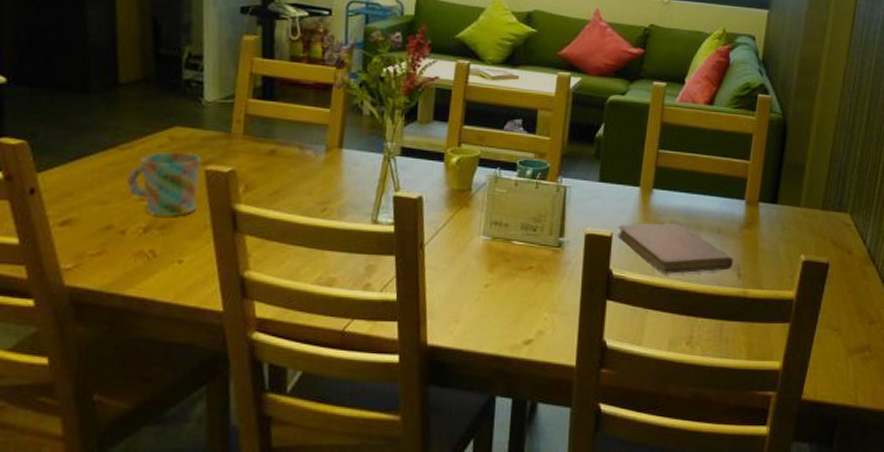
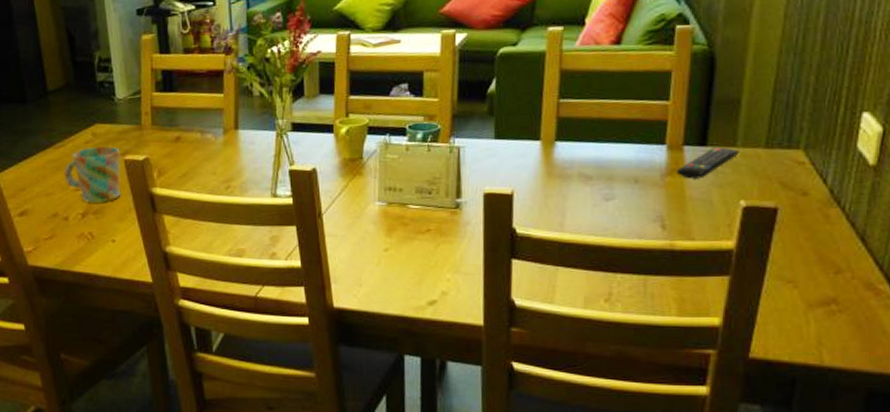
notebook: present [617,223,734,274] -> none [519,176,656,229]
remote control: none [751,205,802,233] -> present [676,147,740,179]

